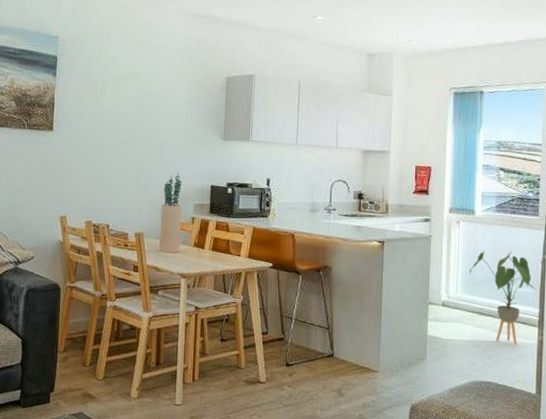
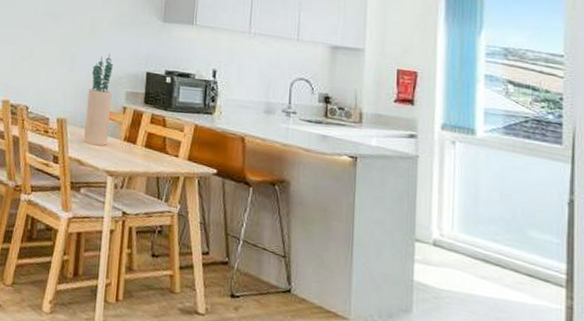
house plant: present [470,251,536,345] -> none [470,181,561,308]

